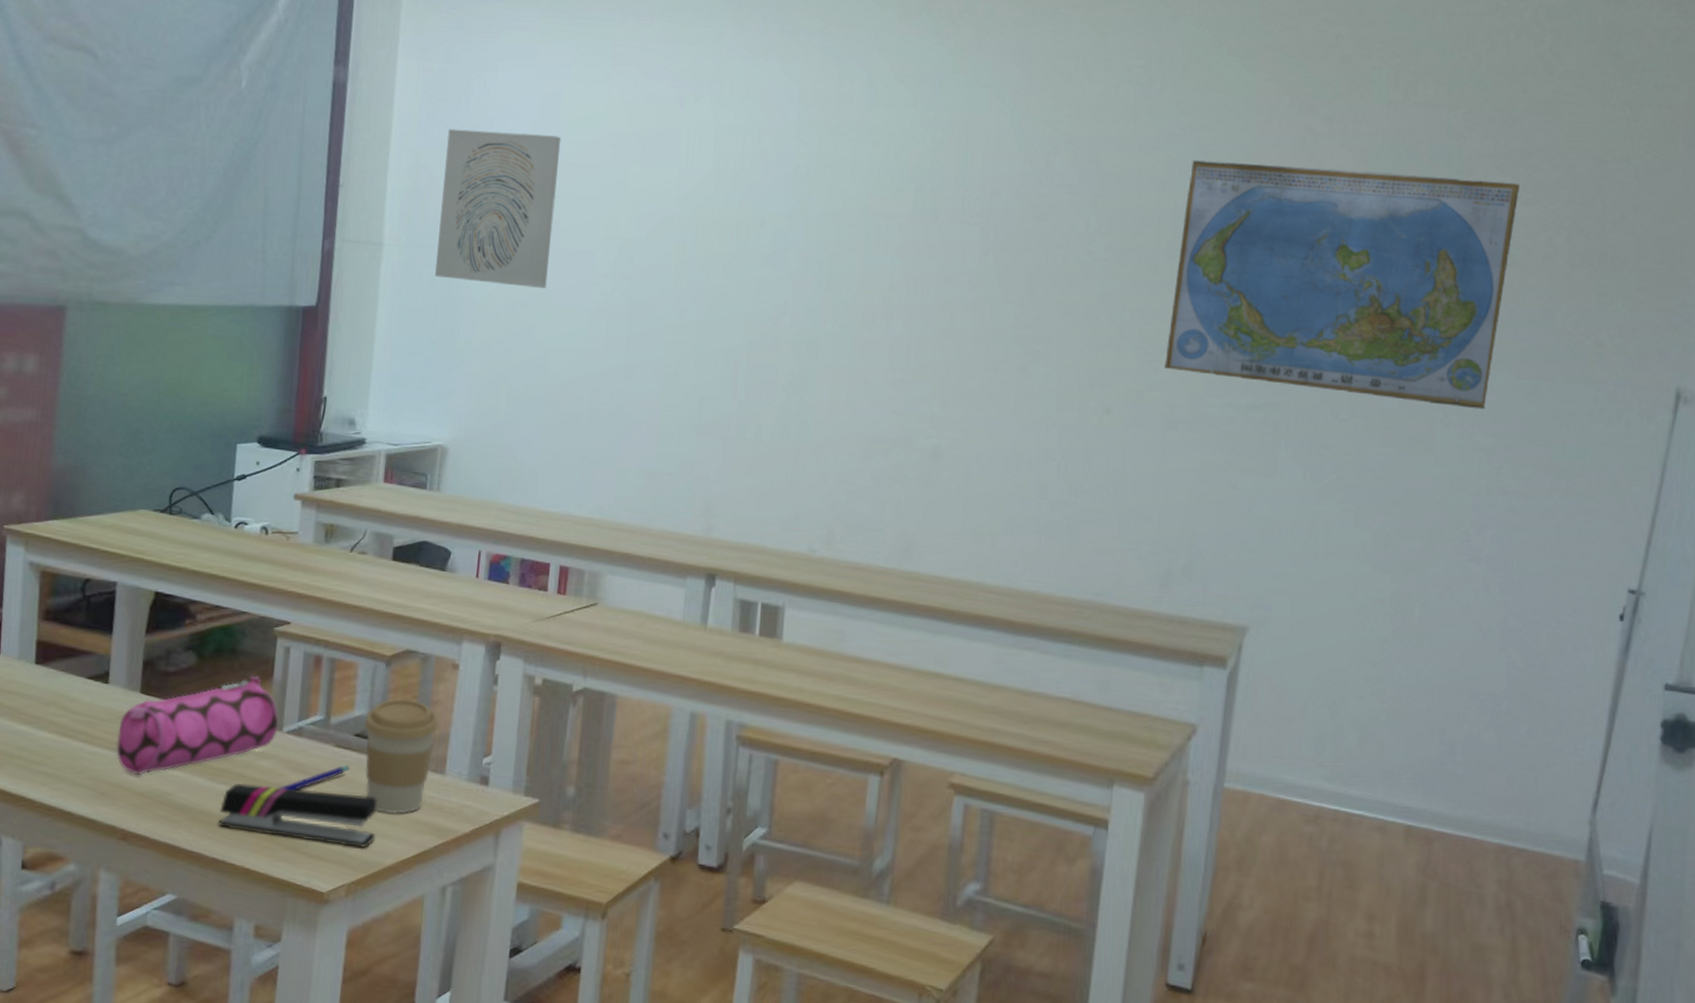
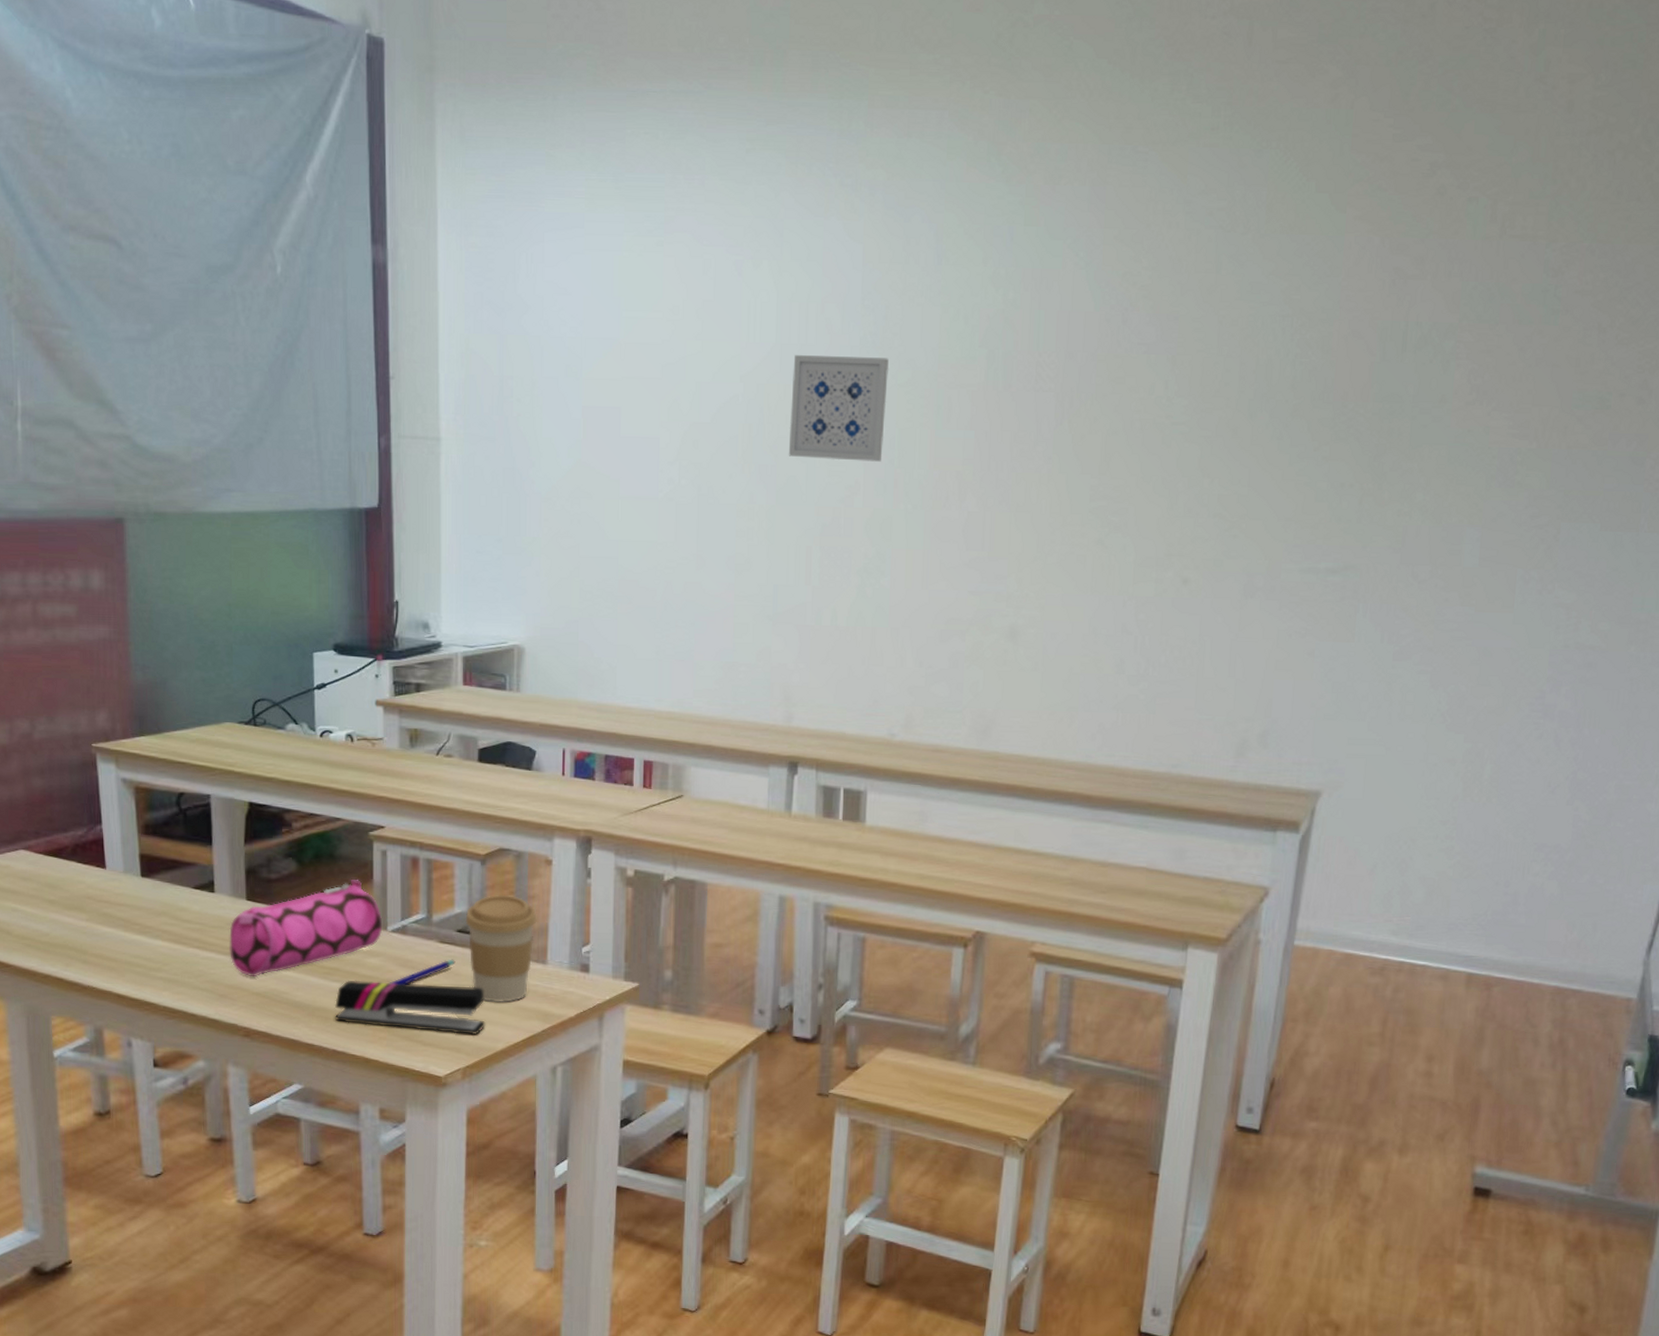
wall art: present [435,128,562,288] -> none [496,310,616,478]
wall art: none [720,181,821,284] -> present [788,355,889,462]
world map: present [1165,160,1521,410] -> none [1243,311,1618,564]

